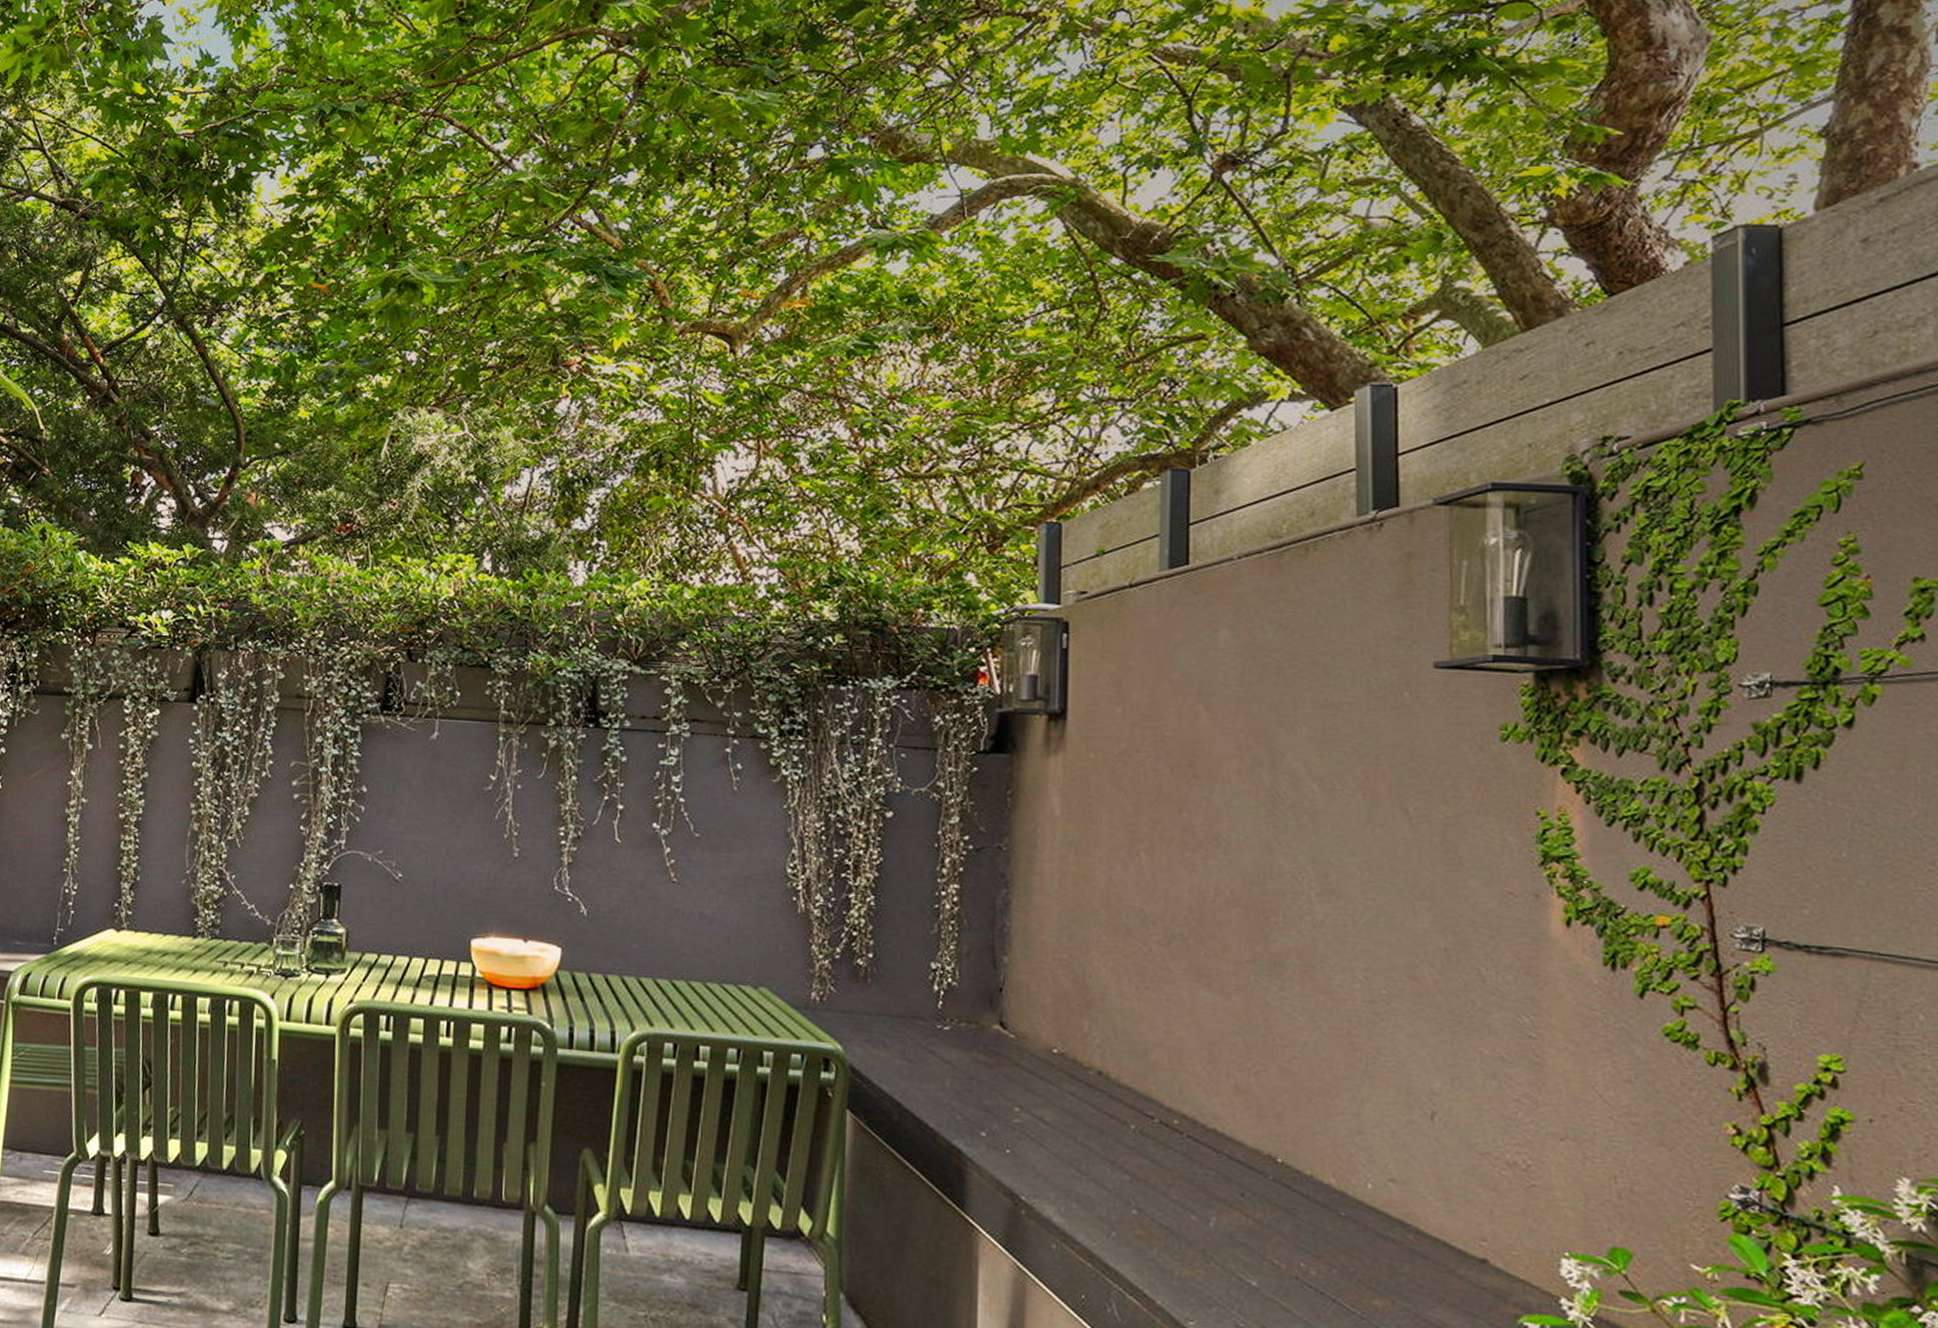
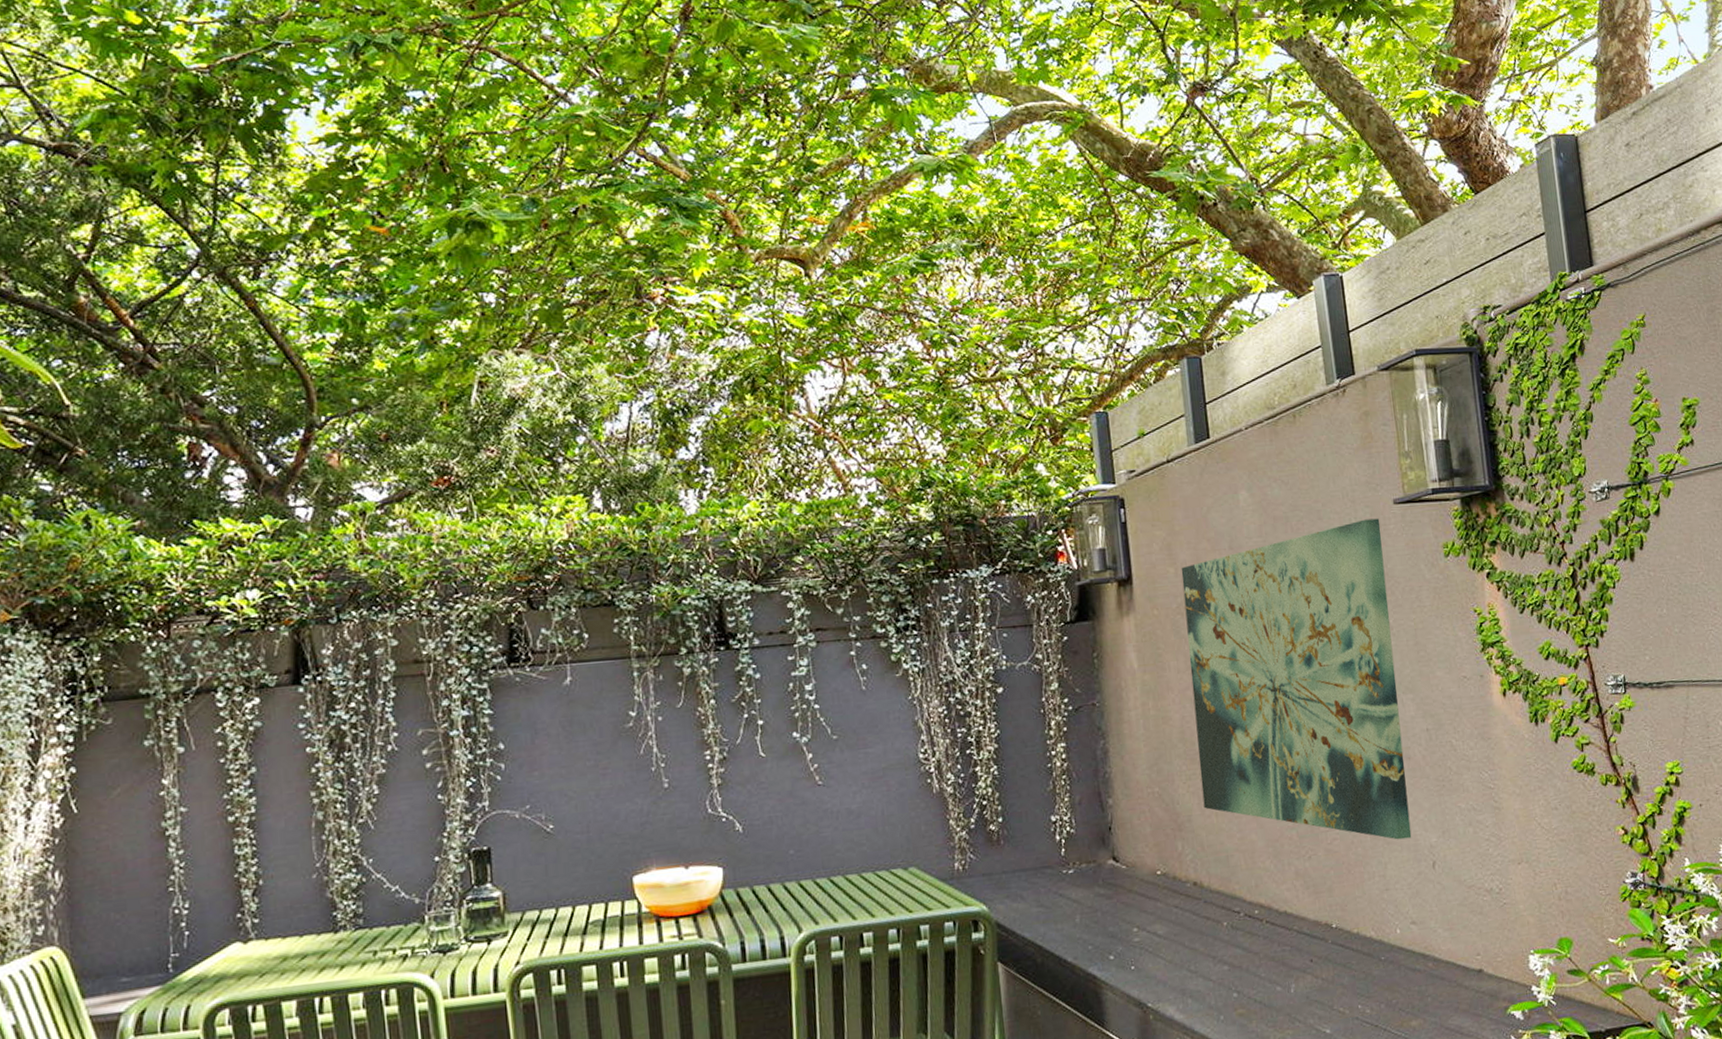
wall art: none [1123,681,1411,1077] -> present [1181,518,1412,840]

